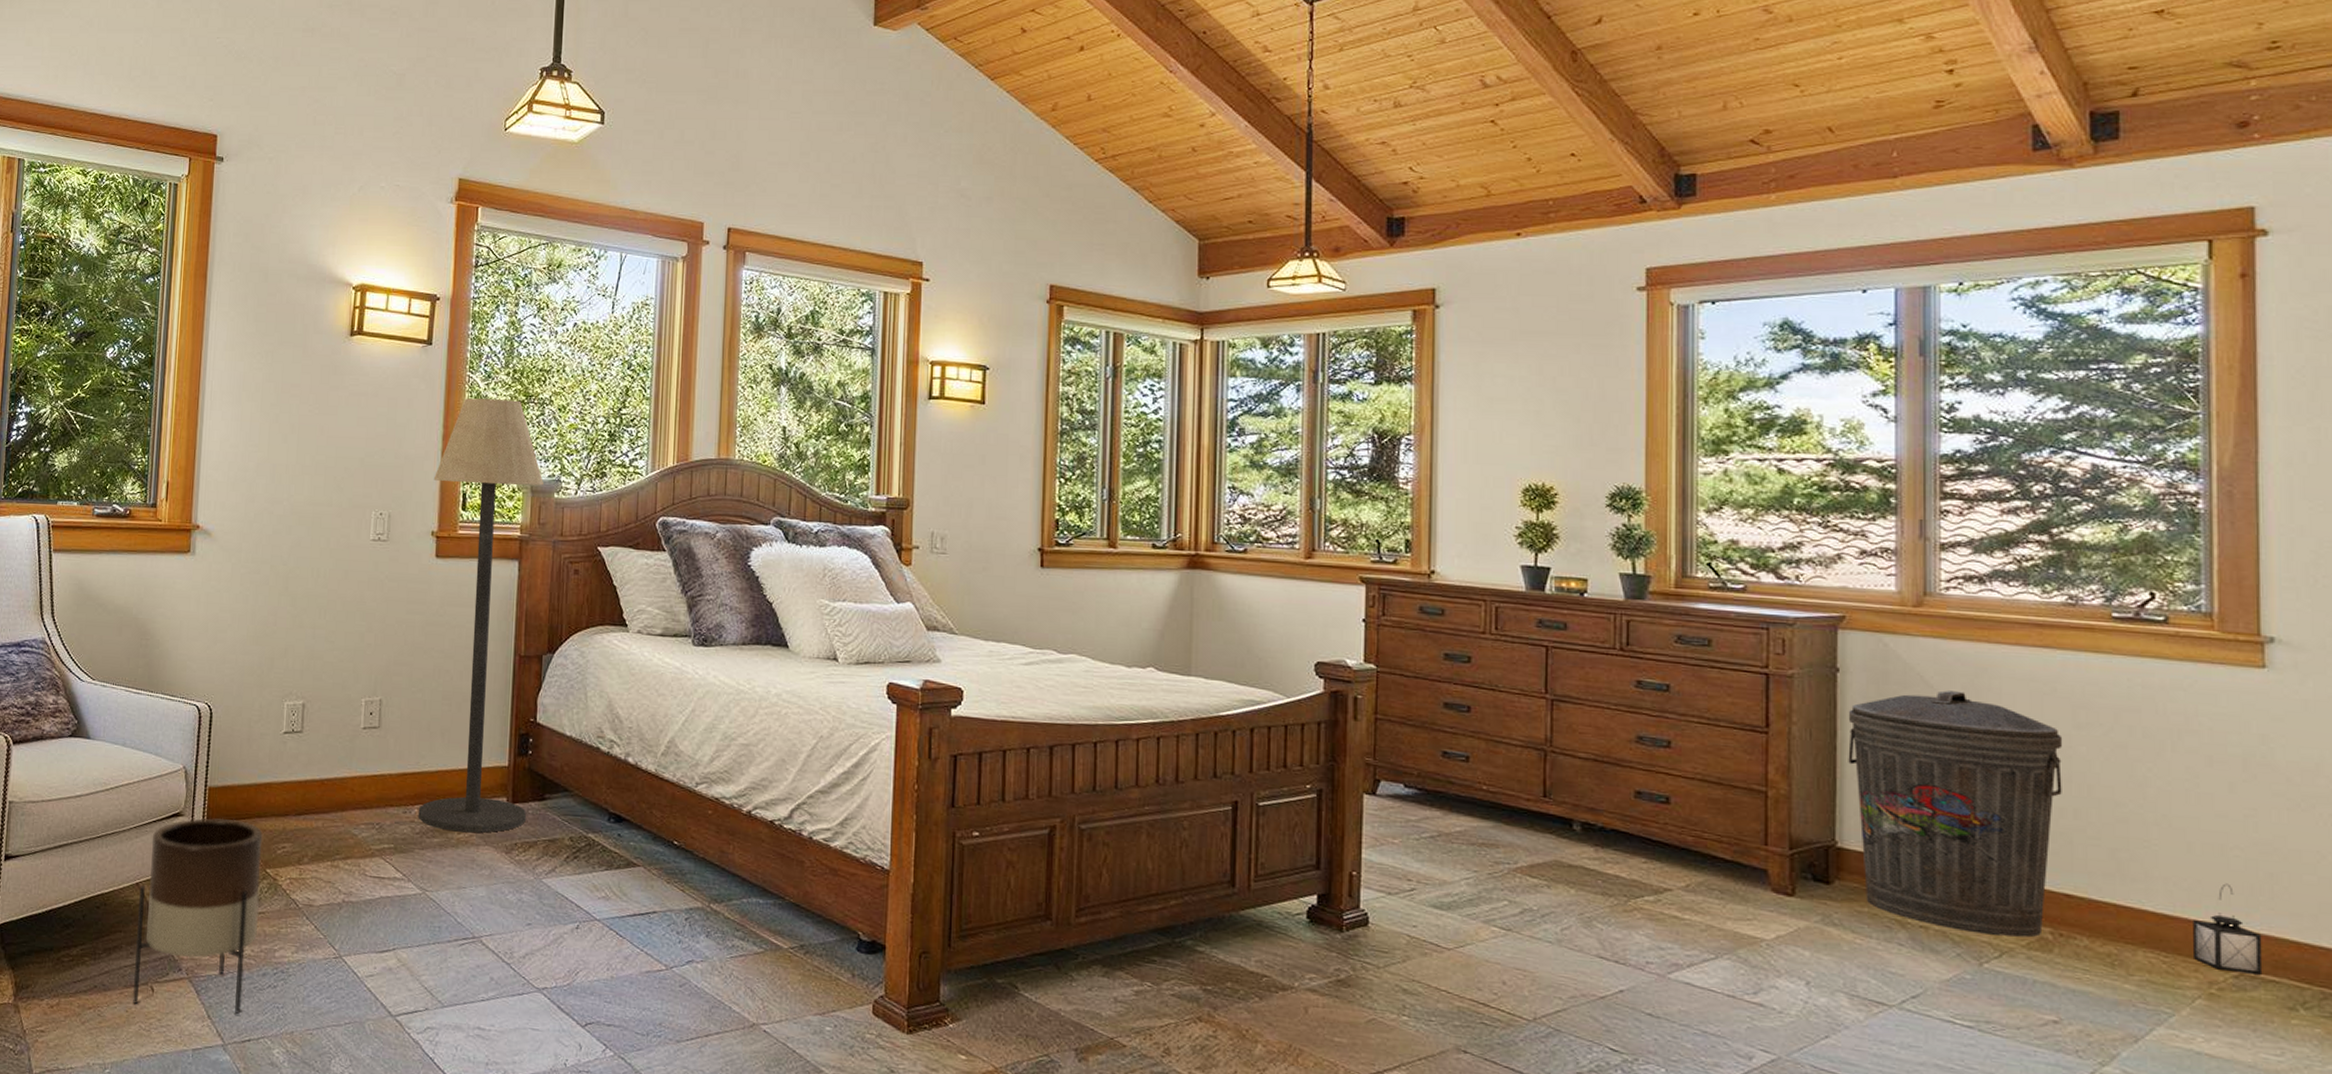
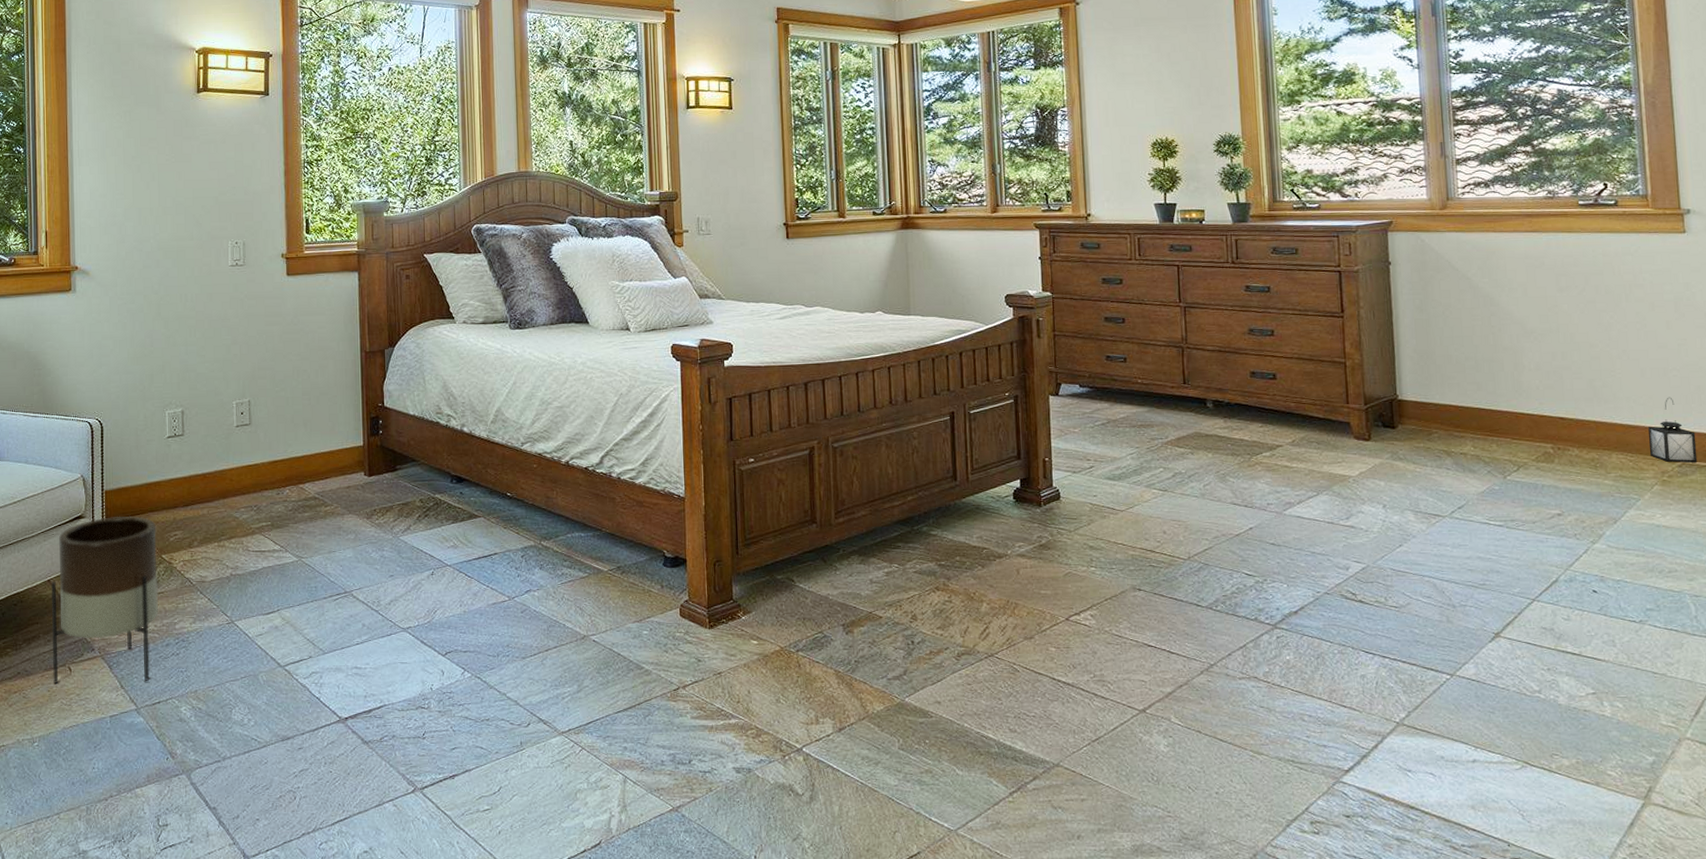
floor lamp: present [418,398,543,833] -> none [279,137,382,505]
trash can: present [1848,690,2063,938] -> none [1399,271,1553,454]

